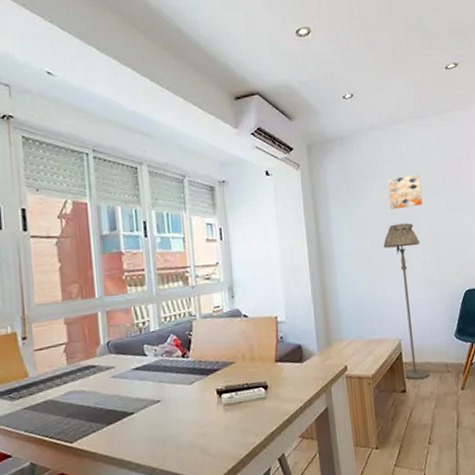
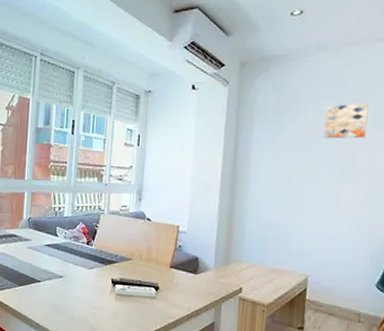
floor lamp: present [383,223,430,380] -> none [303,154,354,322]

